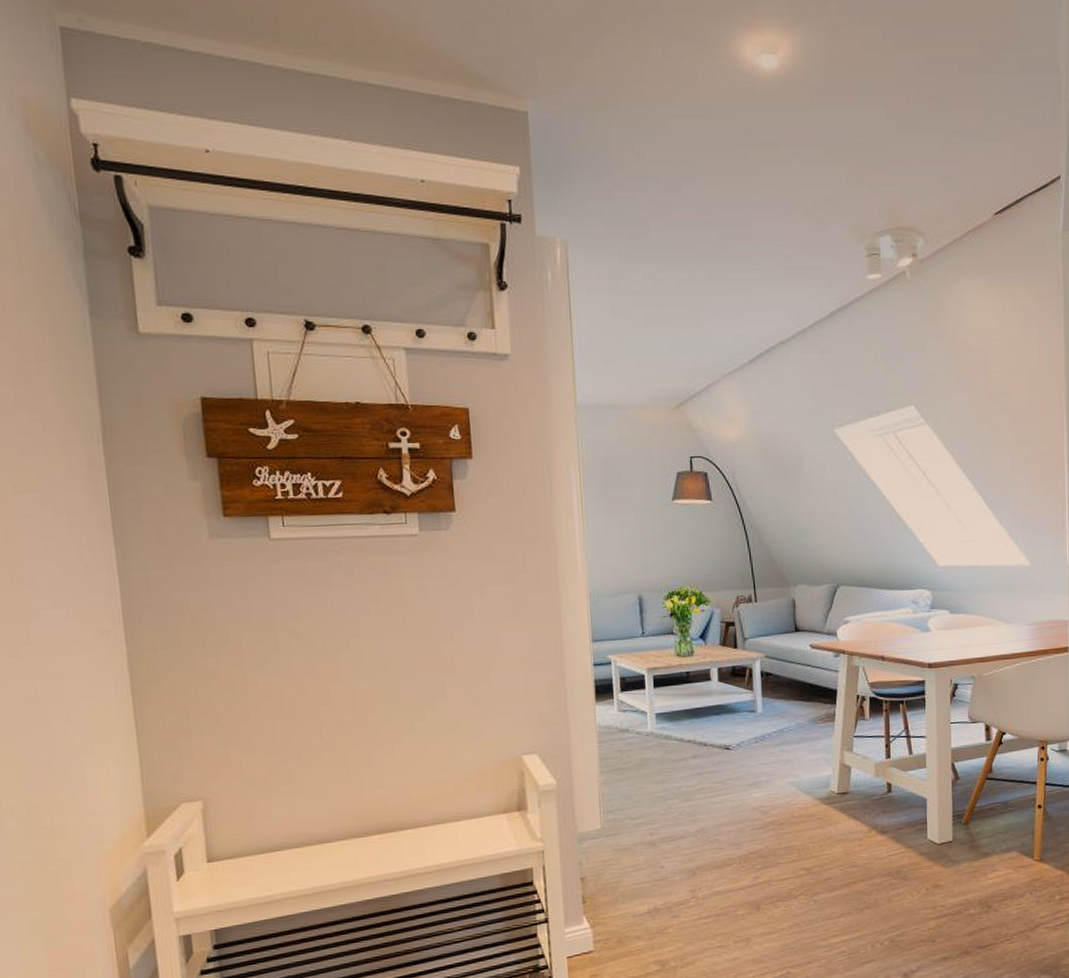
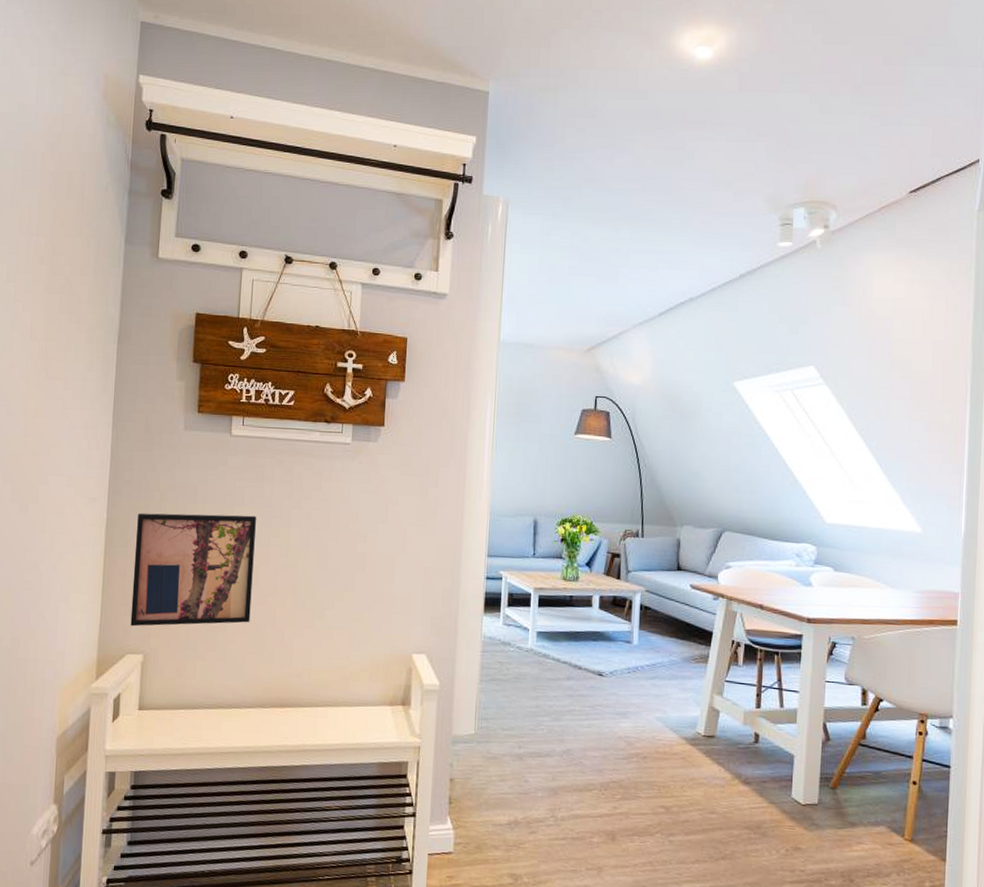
wall art: none [167,628,328,772] -> present [130,512,256,627]

